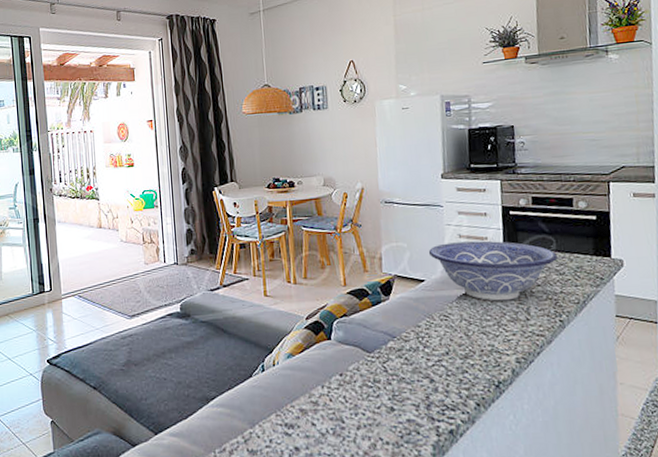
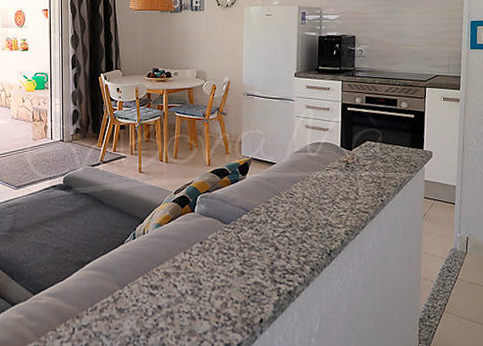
decorative bowl: present [428,240,558,301] -> none [280,131,382,183]

